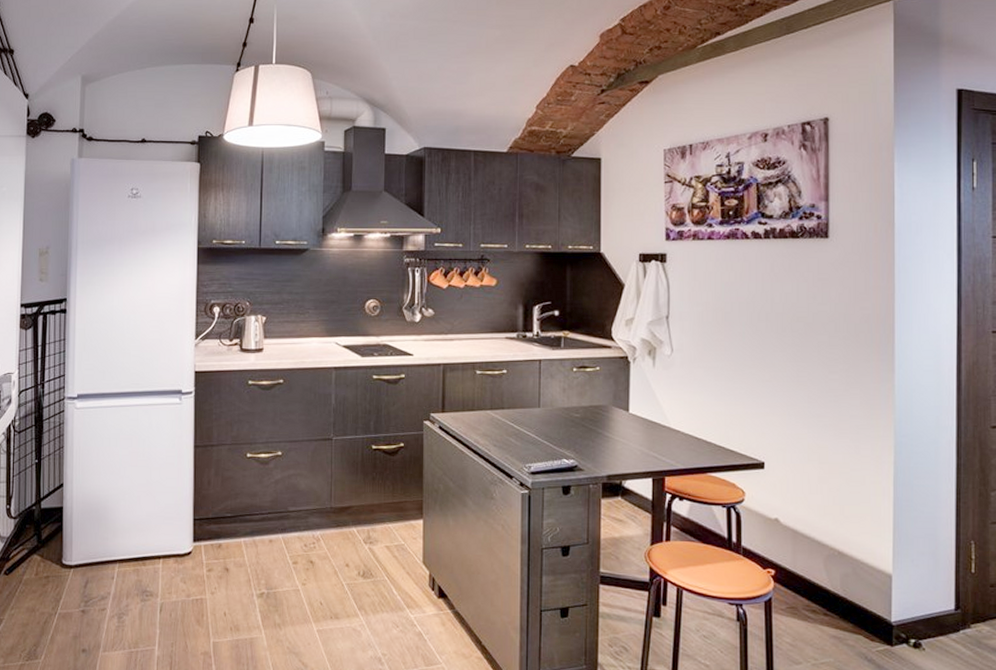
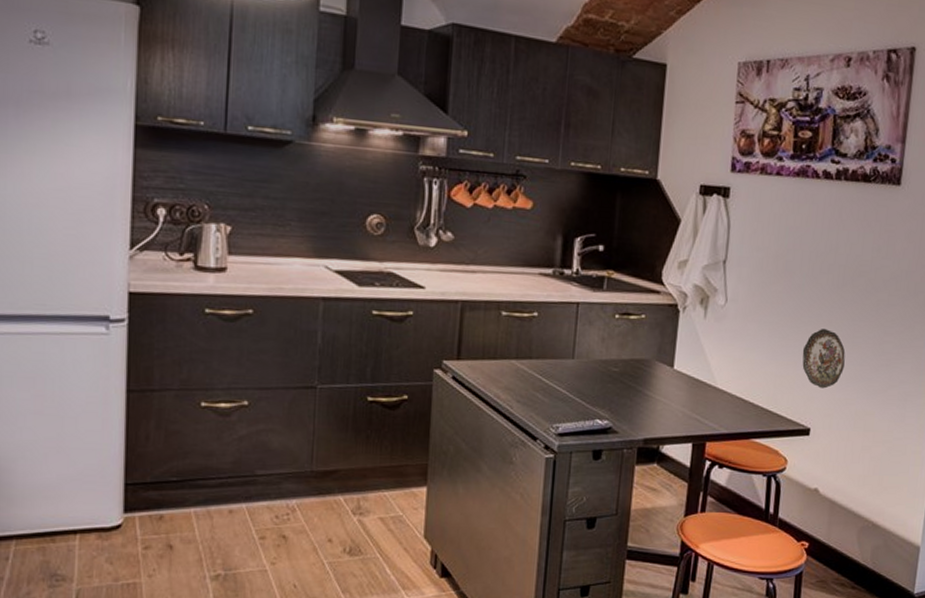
decorative plate: none [749,371,792,425] -> present [802,329,846,389]

